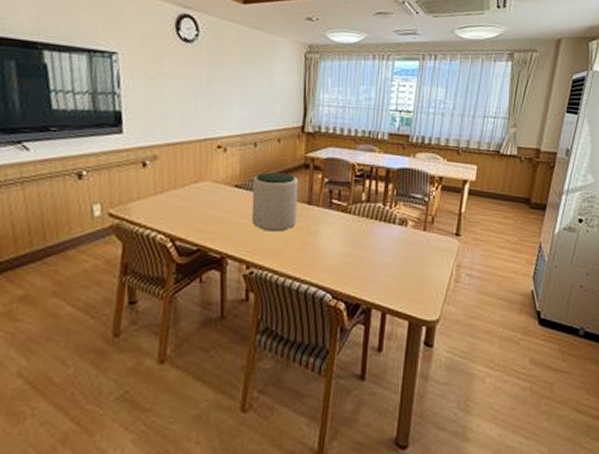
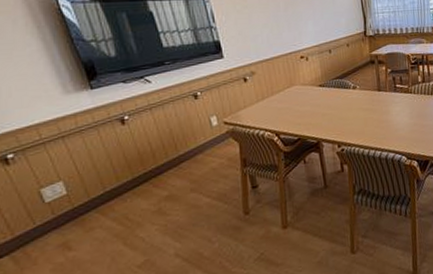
plant pot: present [251,172,299,232] -> none [333,70,371,117]

